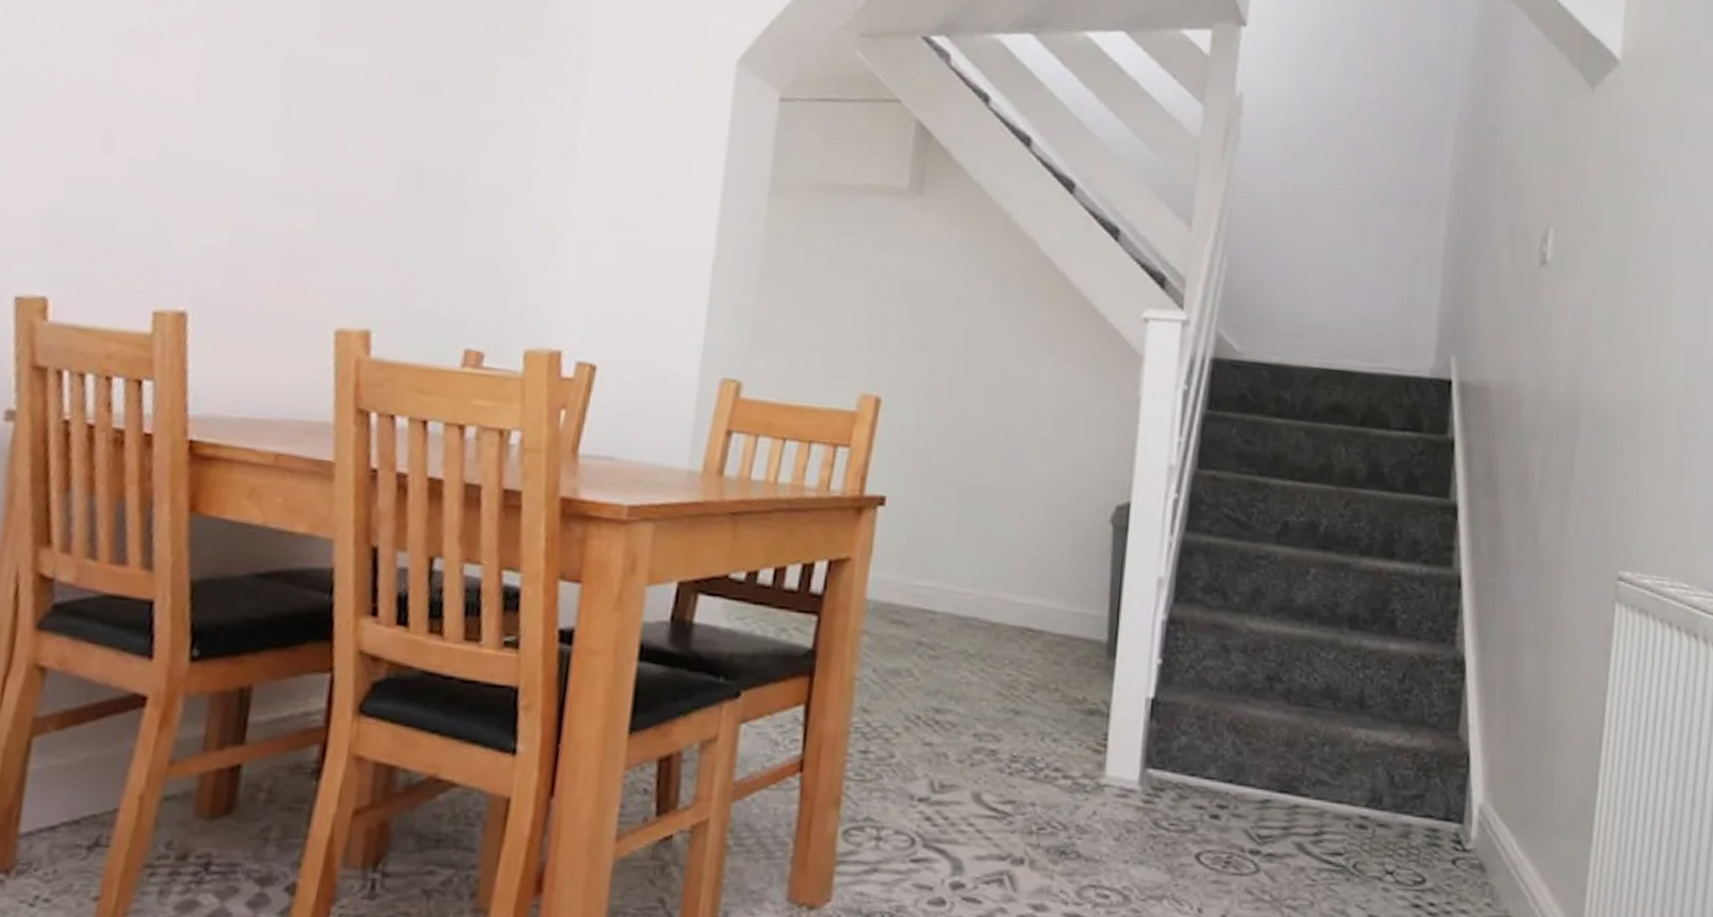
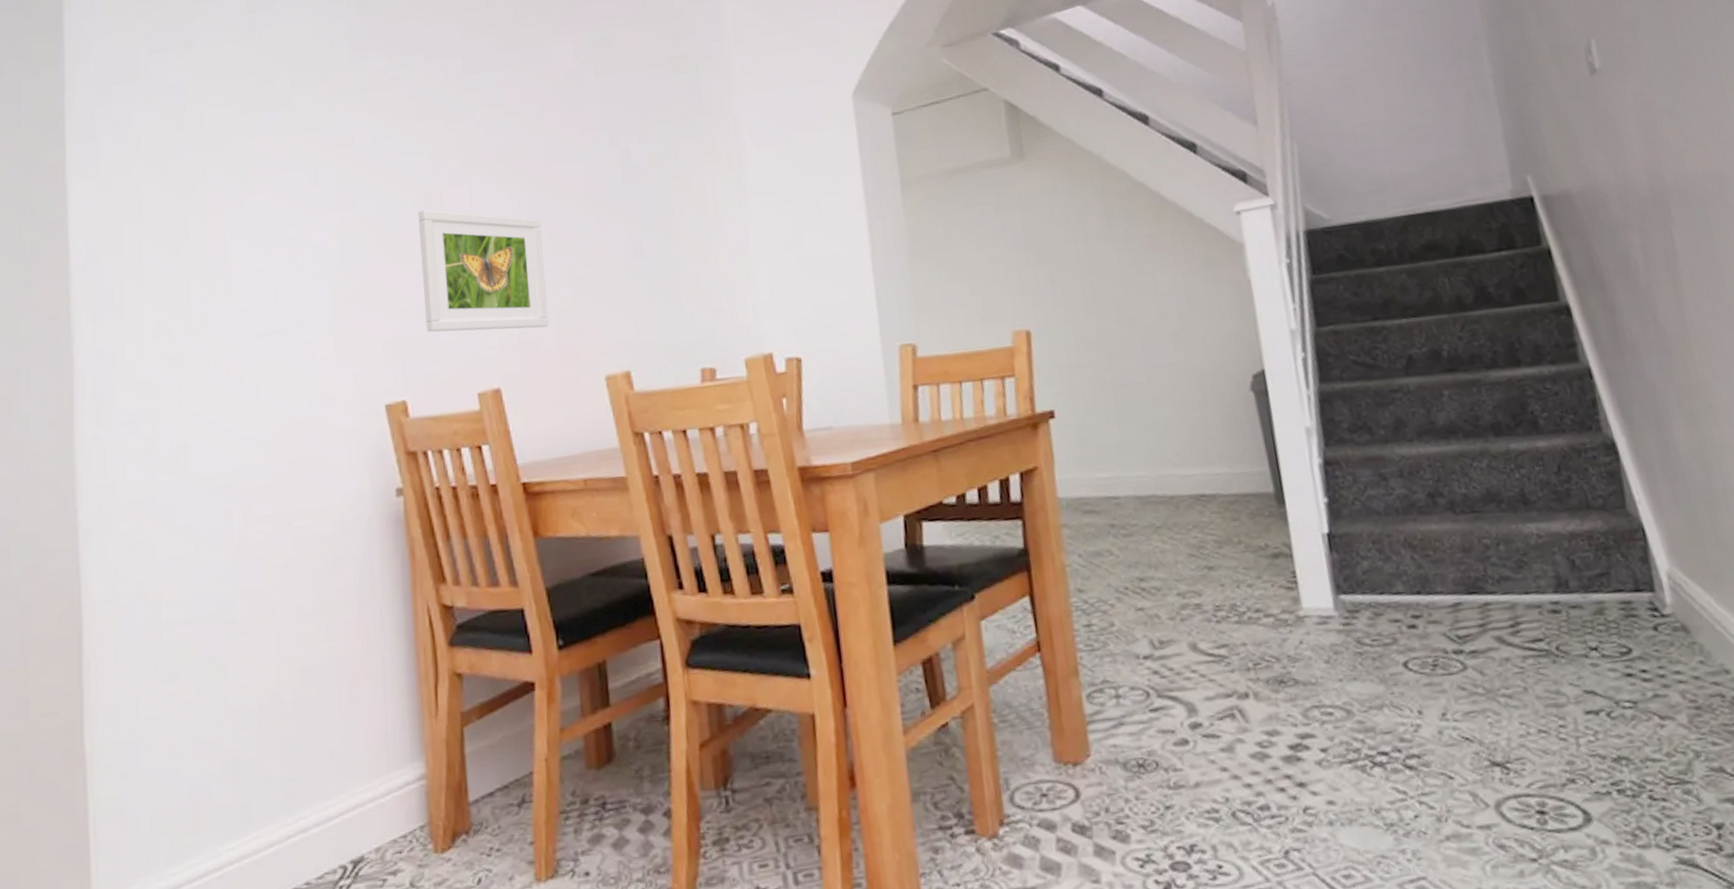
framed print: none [98,53,293,249] -> present [417,210,549,332]

